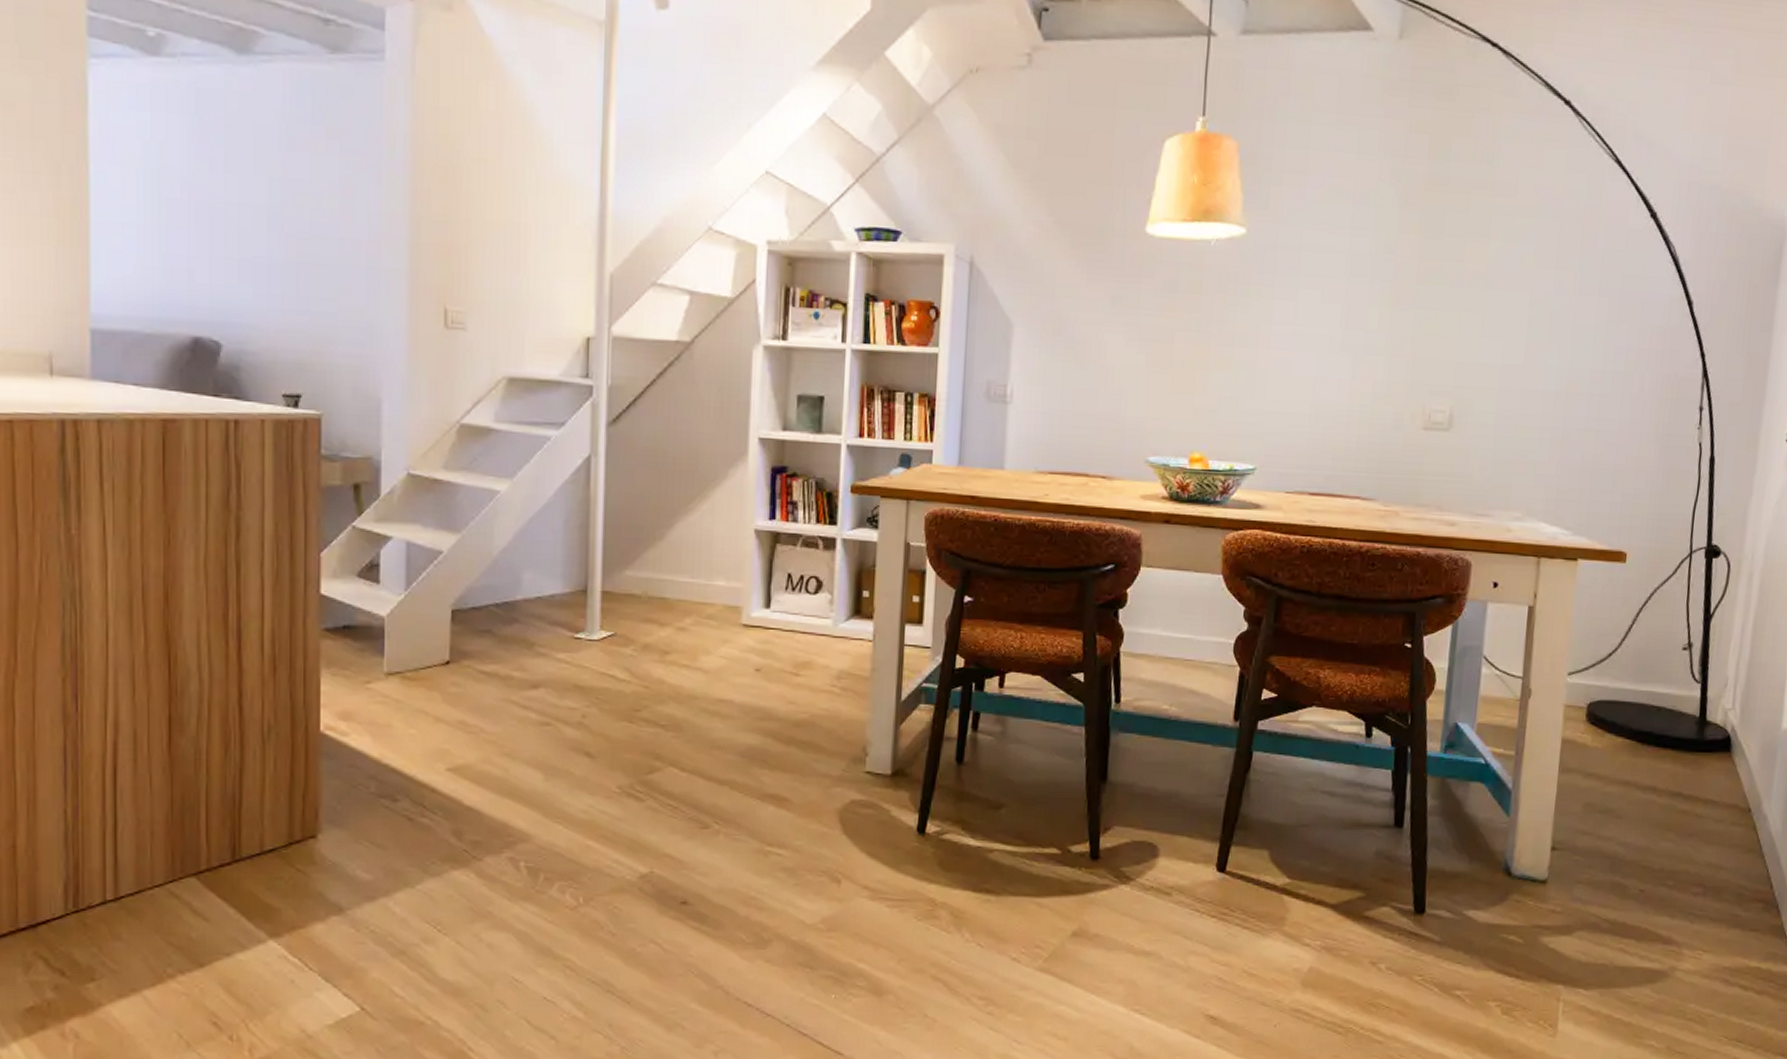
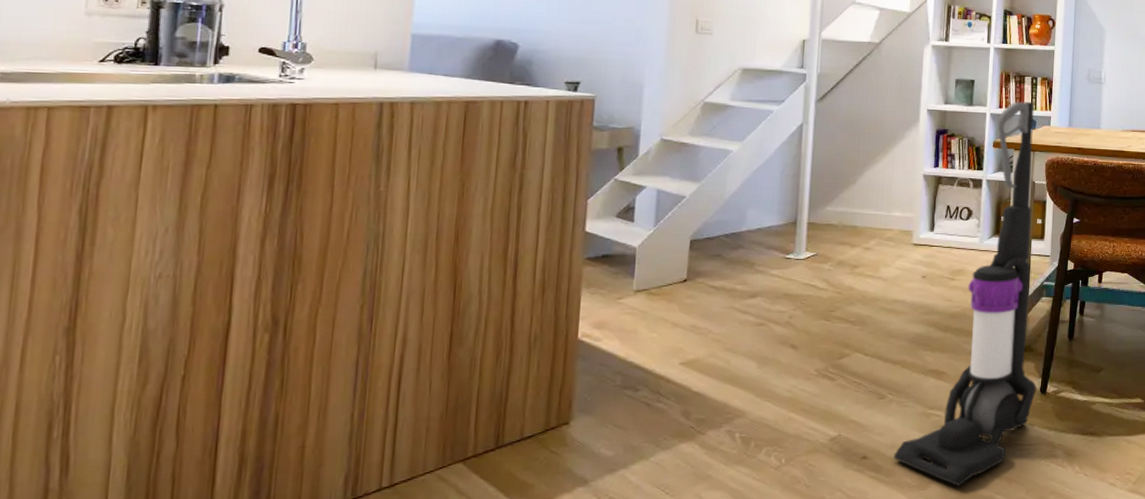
vacuum cleaner: none [722,428,912,948] -> present [893,102,1036,487]

